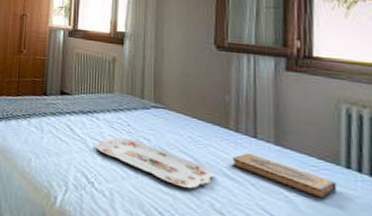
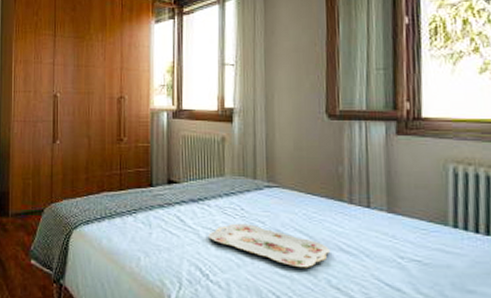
hardback book: present [232,153,337,200] -> none [347,225,446,262]

